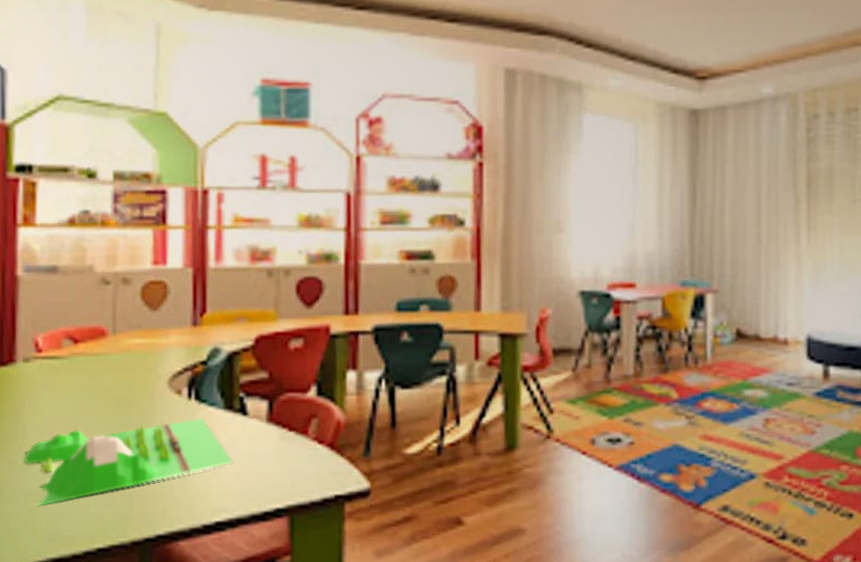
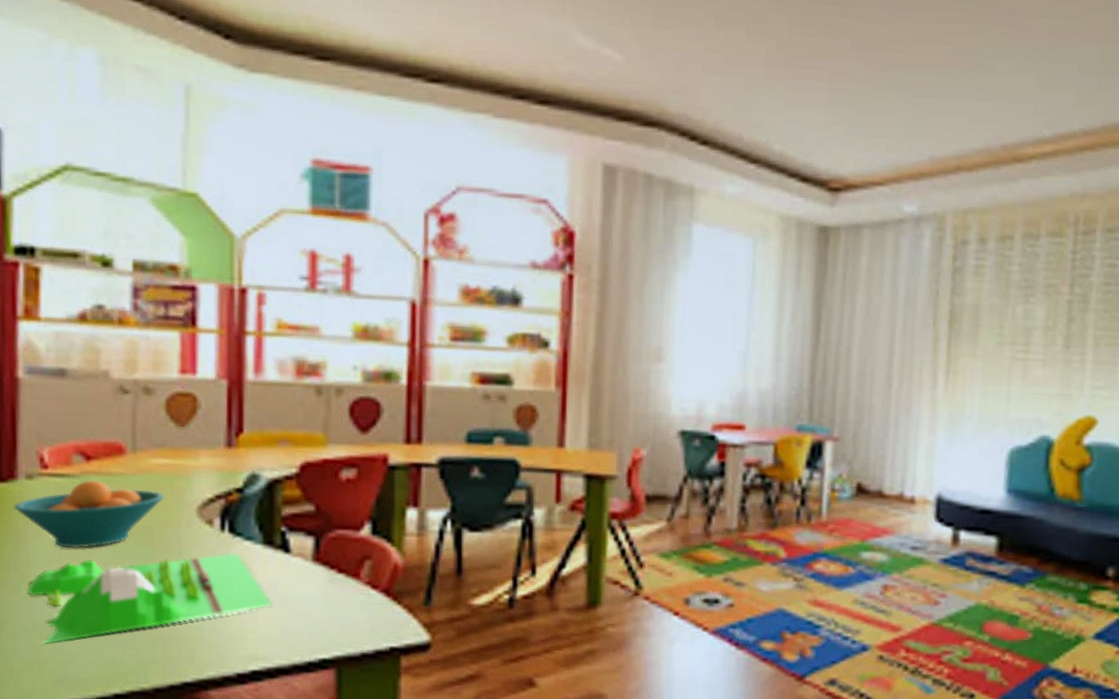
fruit bowl: none [12,360,141,420] -> present [13,480,165,548]

